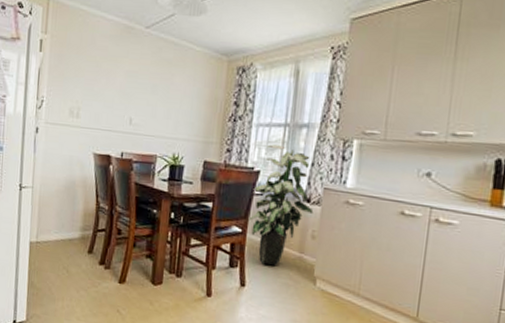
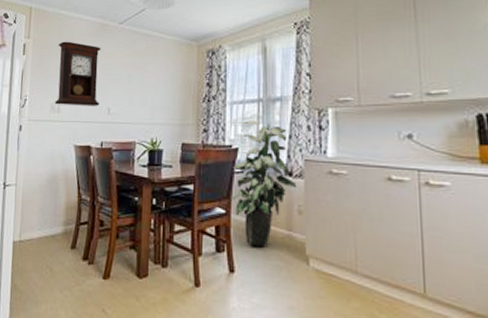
pendulum clock: none [74,41,125,115] -> present [55,41,101,106]

